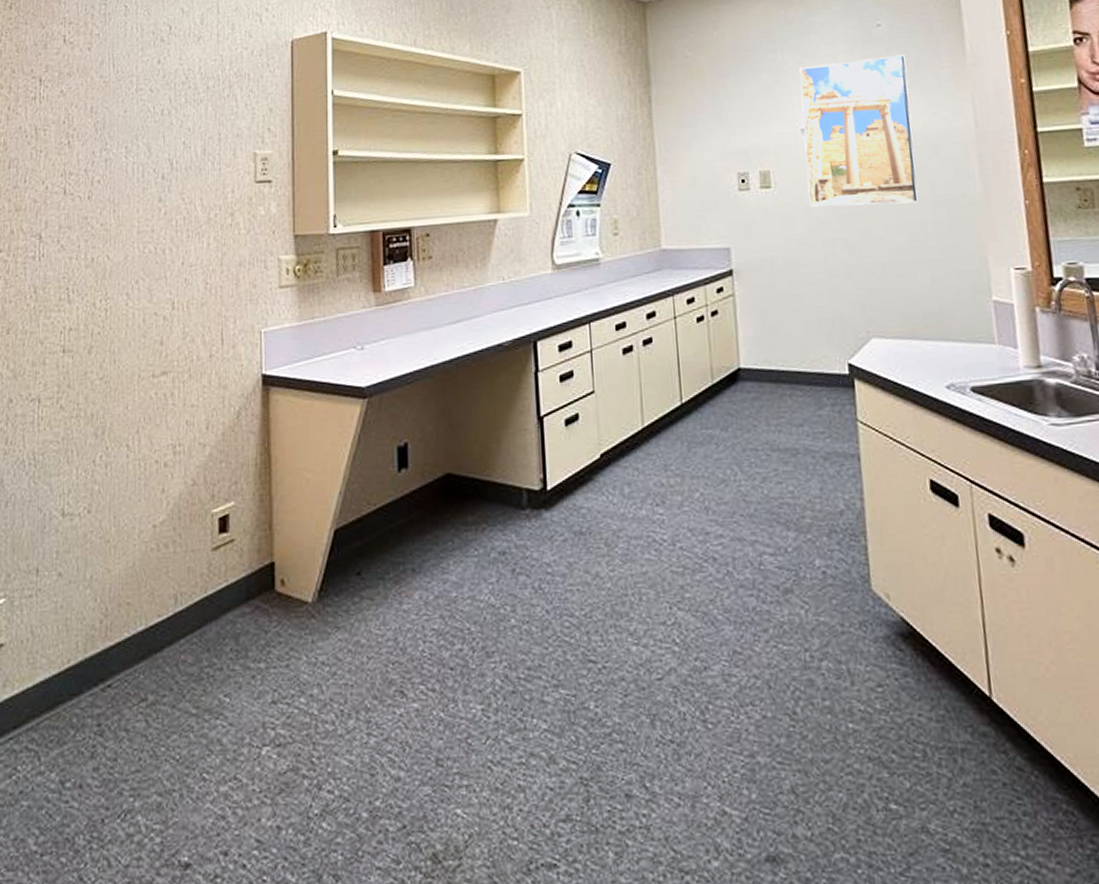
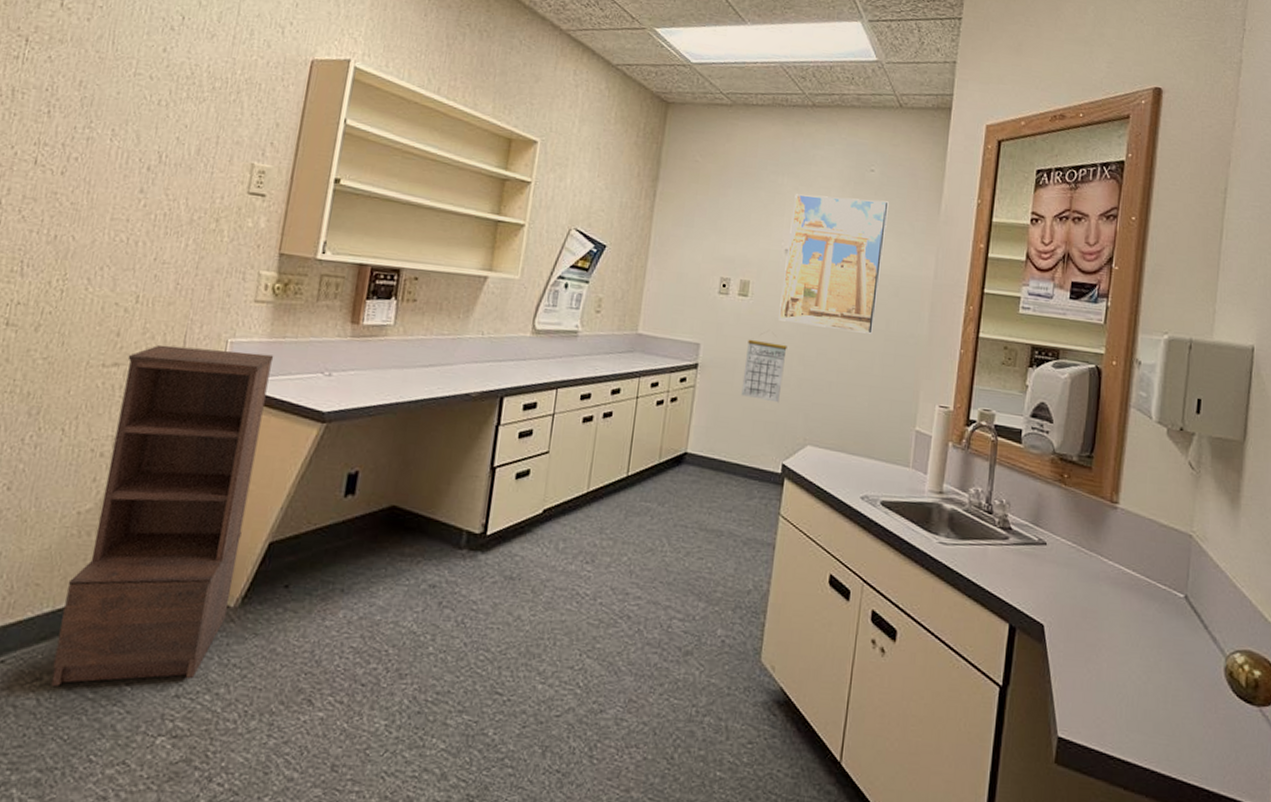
bookshelf: none [155,338,307,705] -> present [51,344,274,686]
calendar: none [781,231,830,298] -> present [741,339,787,403]

